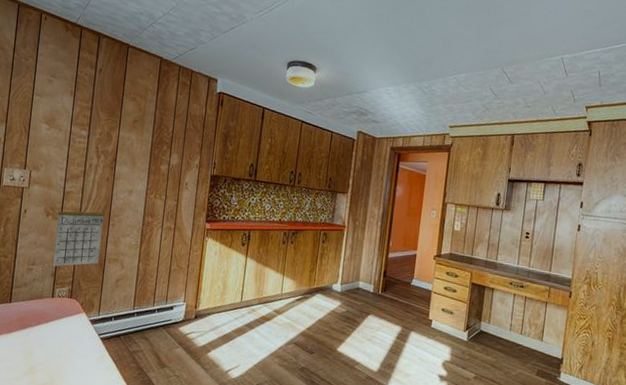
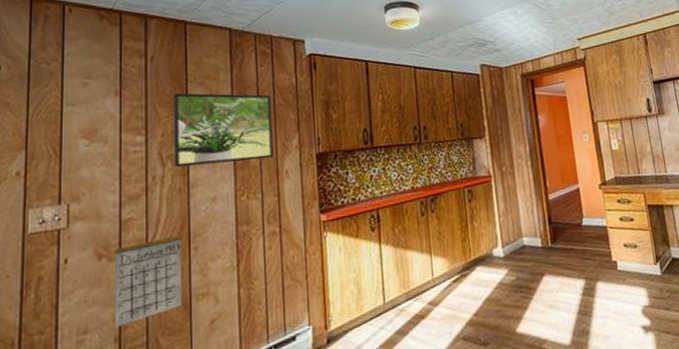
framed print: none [105,102,184,171] -> present [172,92,273,168]

